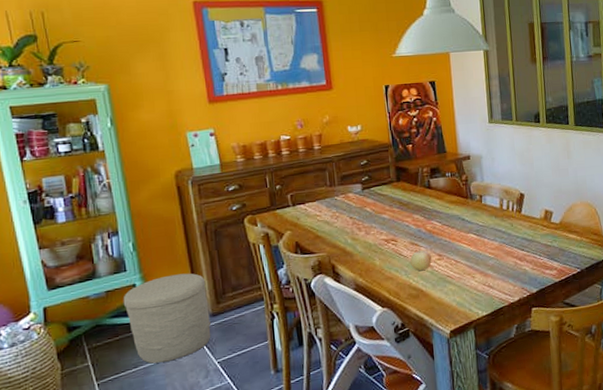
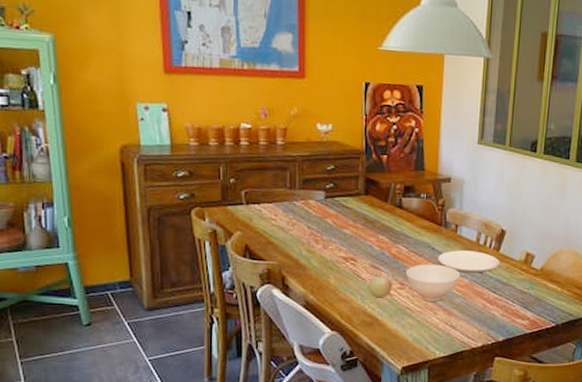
woven basket: present [123,273,212,364] -> none [53,259,146,351]
bowl: none [441,232,490,268] -> present [405,264,460,303]
plate: none [468,215,523,237] -> present [438,250,499,273]

